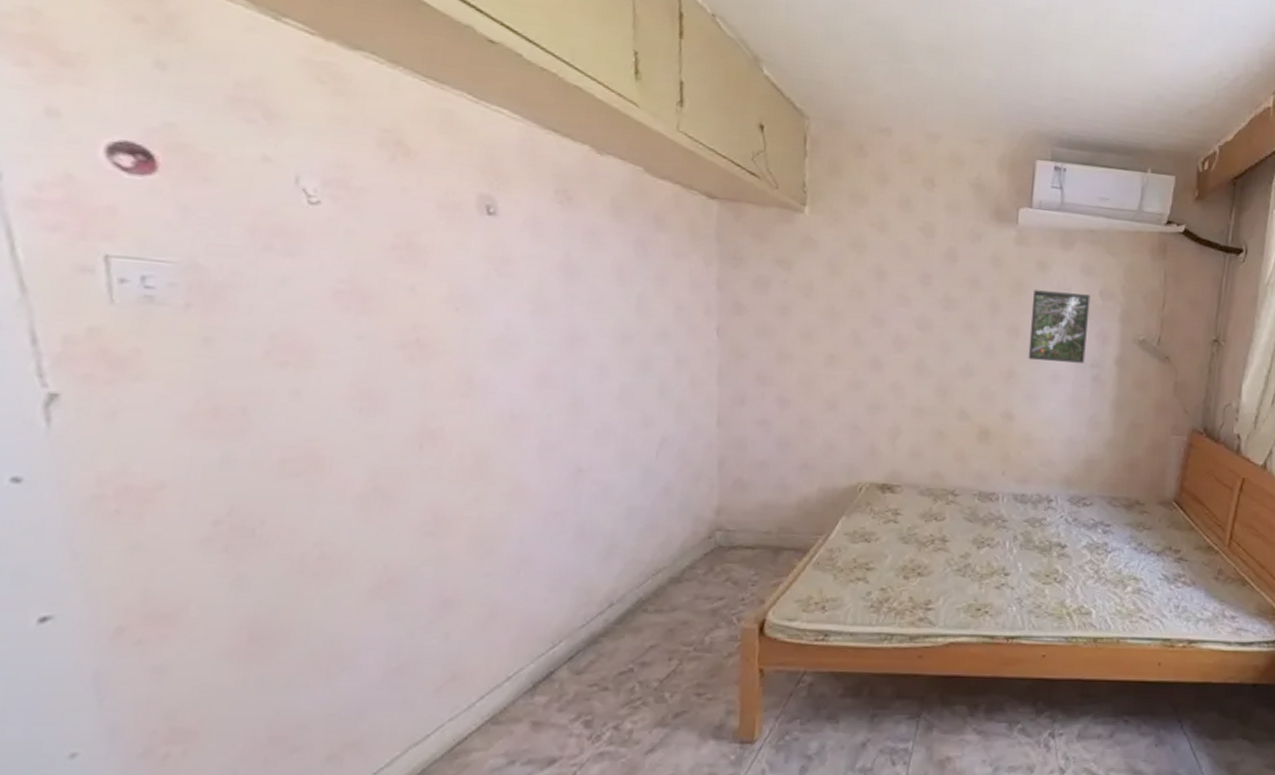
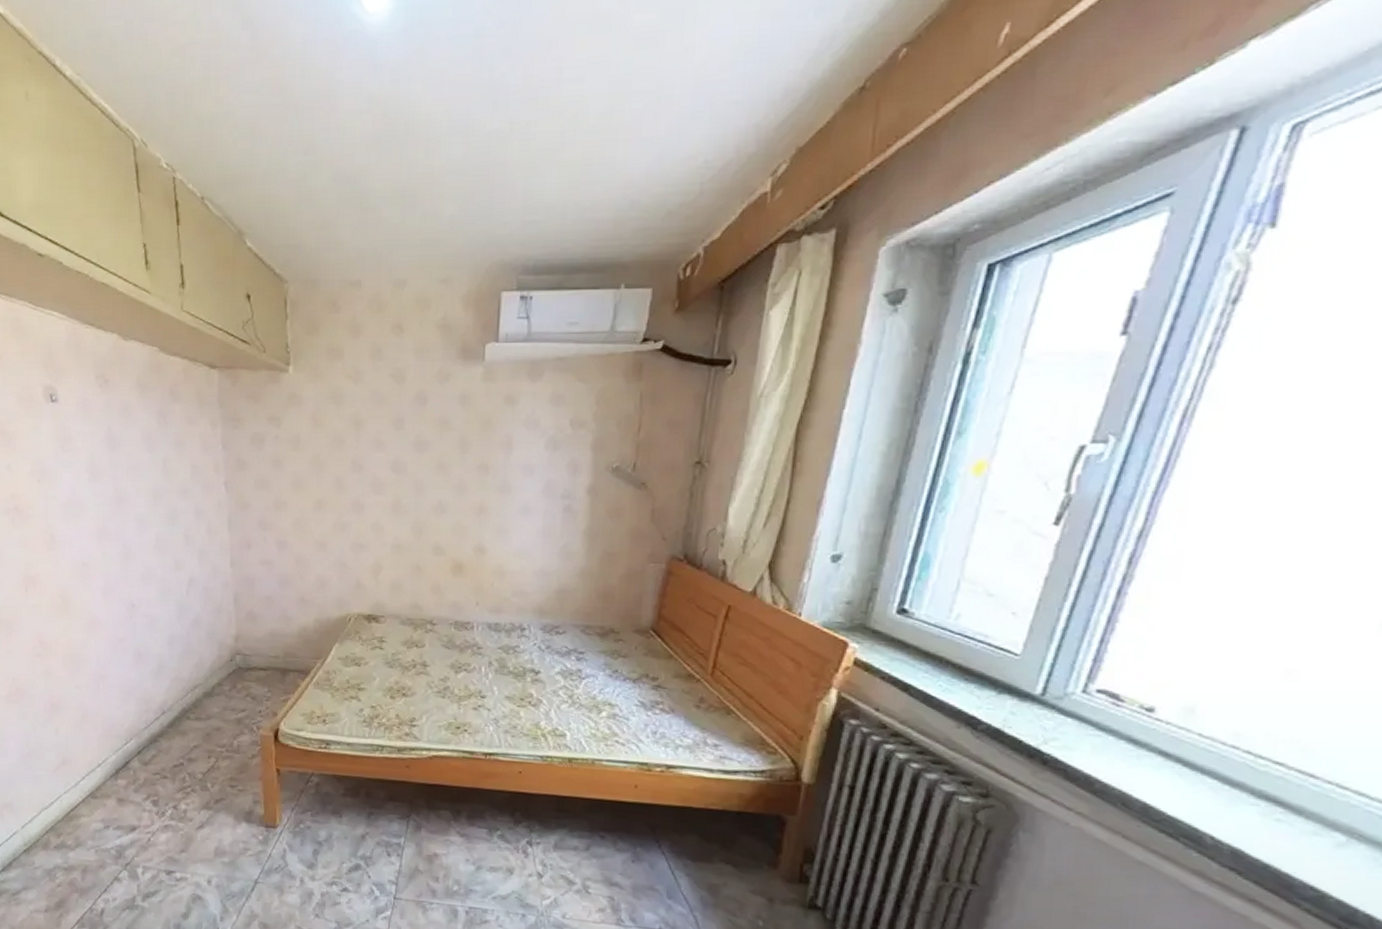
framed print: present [1028,290,1091,363] -> none [498,425,560,495]

